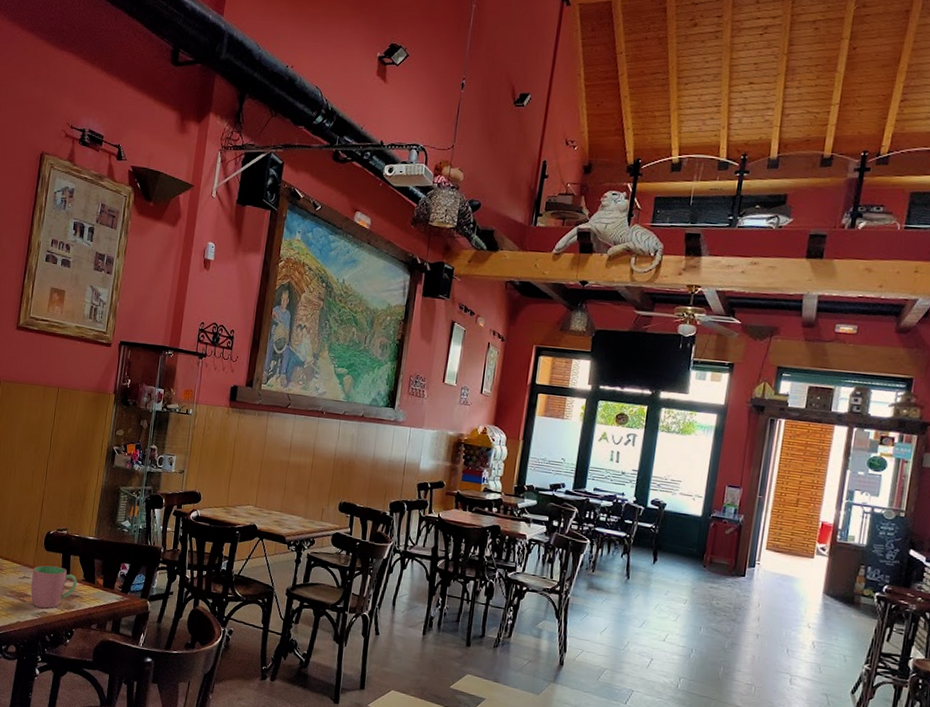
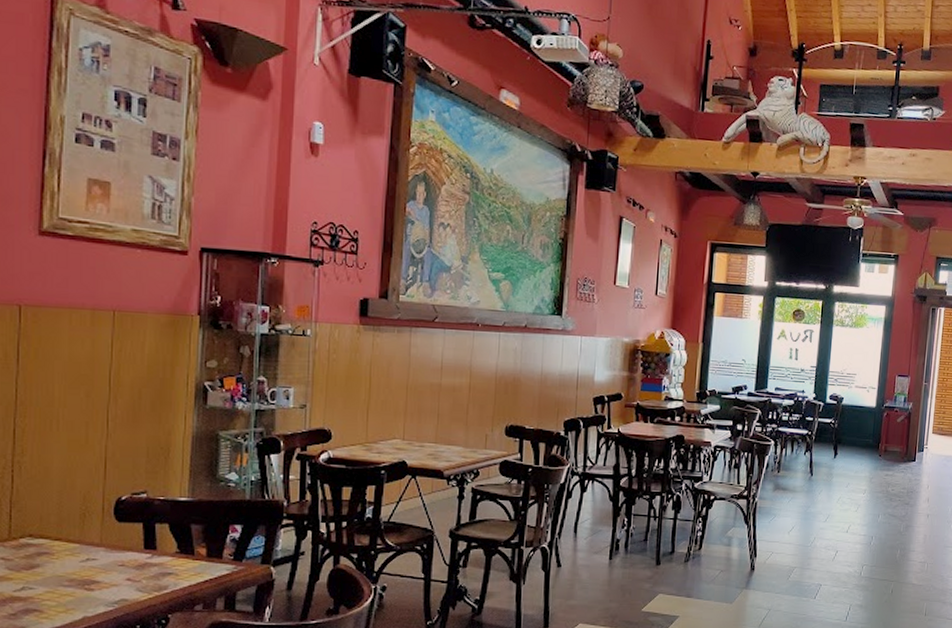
cup: present [30,565,78,609] -> none [100,539,169,595]

